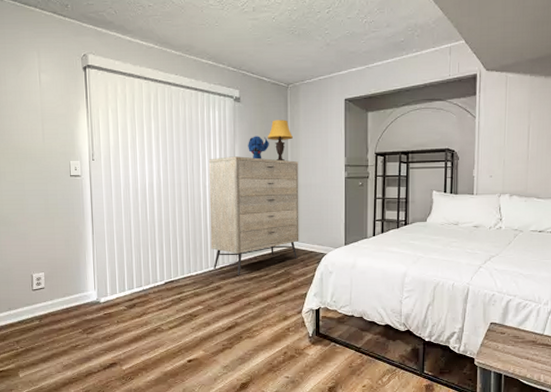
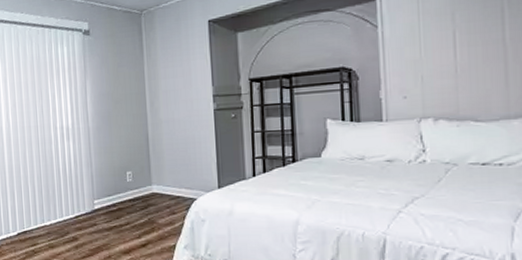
dresser: present [208,156,299,275] -> none [58,93,164,225]
decorative sculpture: present [248,136,269,160] -> none [100,69,124,96]
table lamp: present [267,120,293,162] -> none [120,49,150,96]

